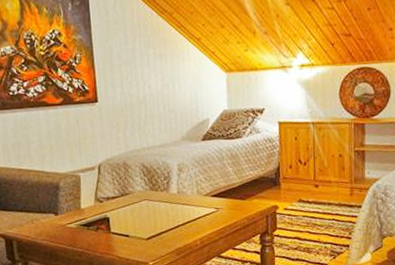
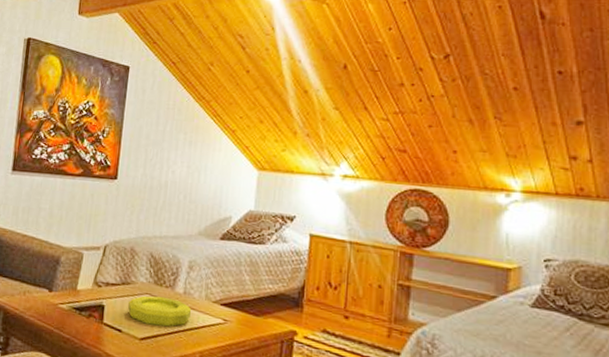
bowl: none [130,199,188,226] -> present [128,295,192,327]

